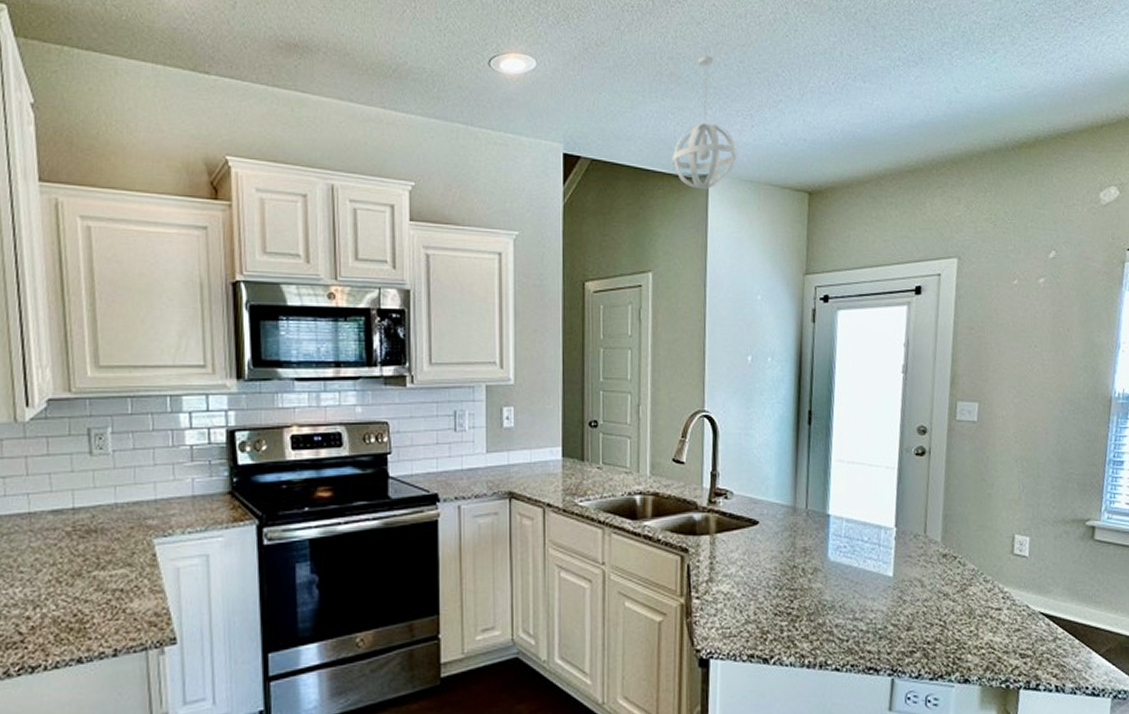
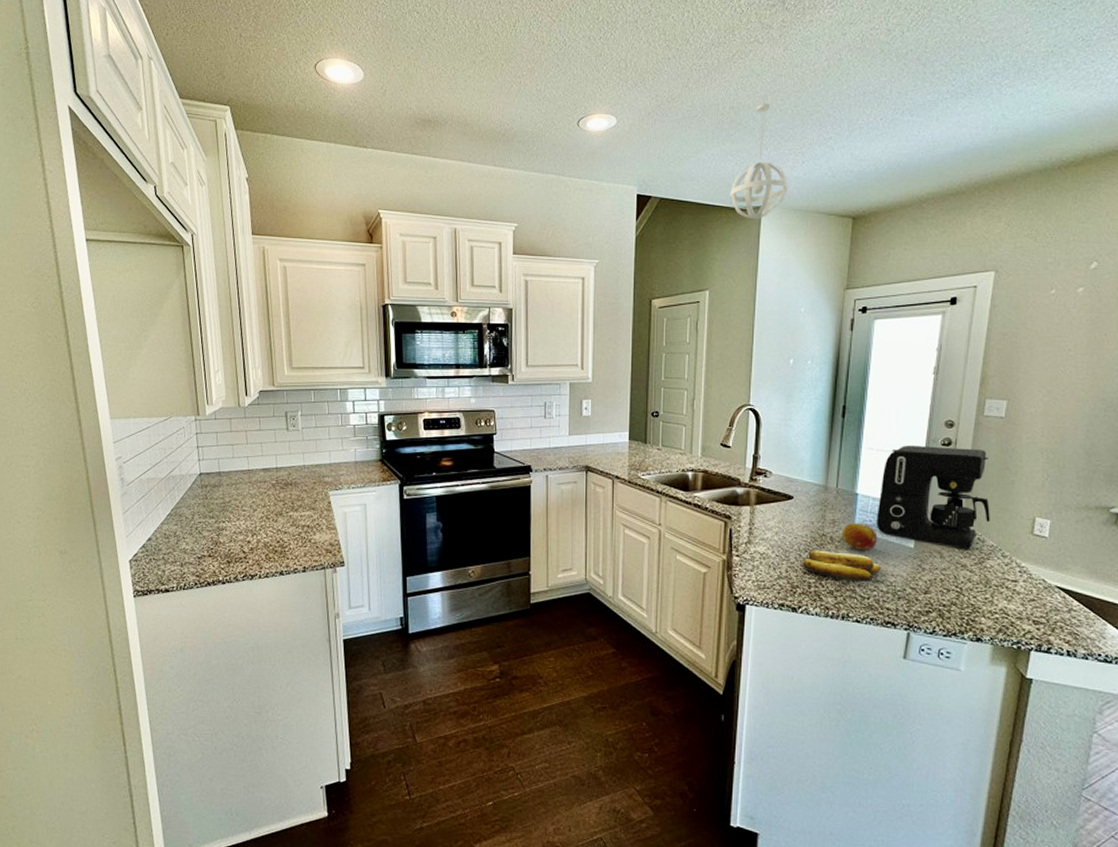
banana: none [772,585,860,621] -> present [802,550,882,582]
fruit: none [814,549,854,584] -> present [842,522,878,551]
coffee maker: none [851,455,970,575] -> present [877,445,990,549]

